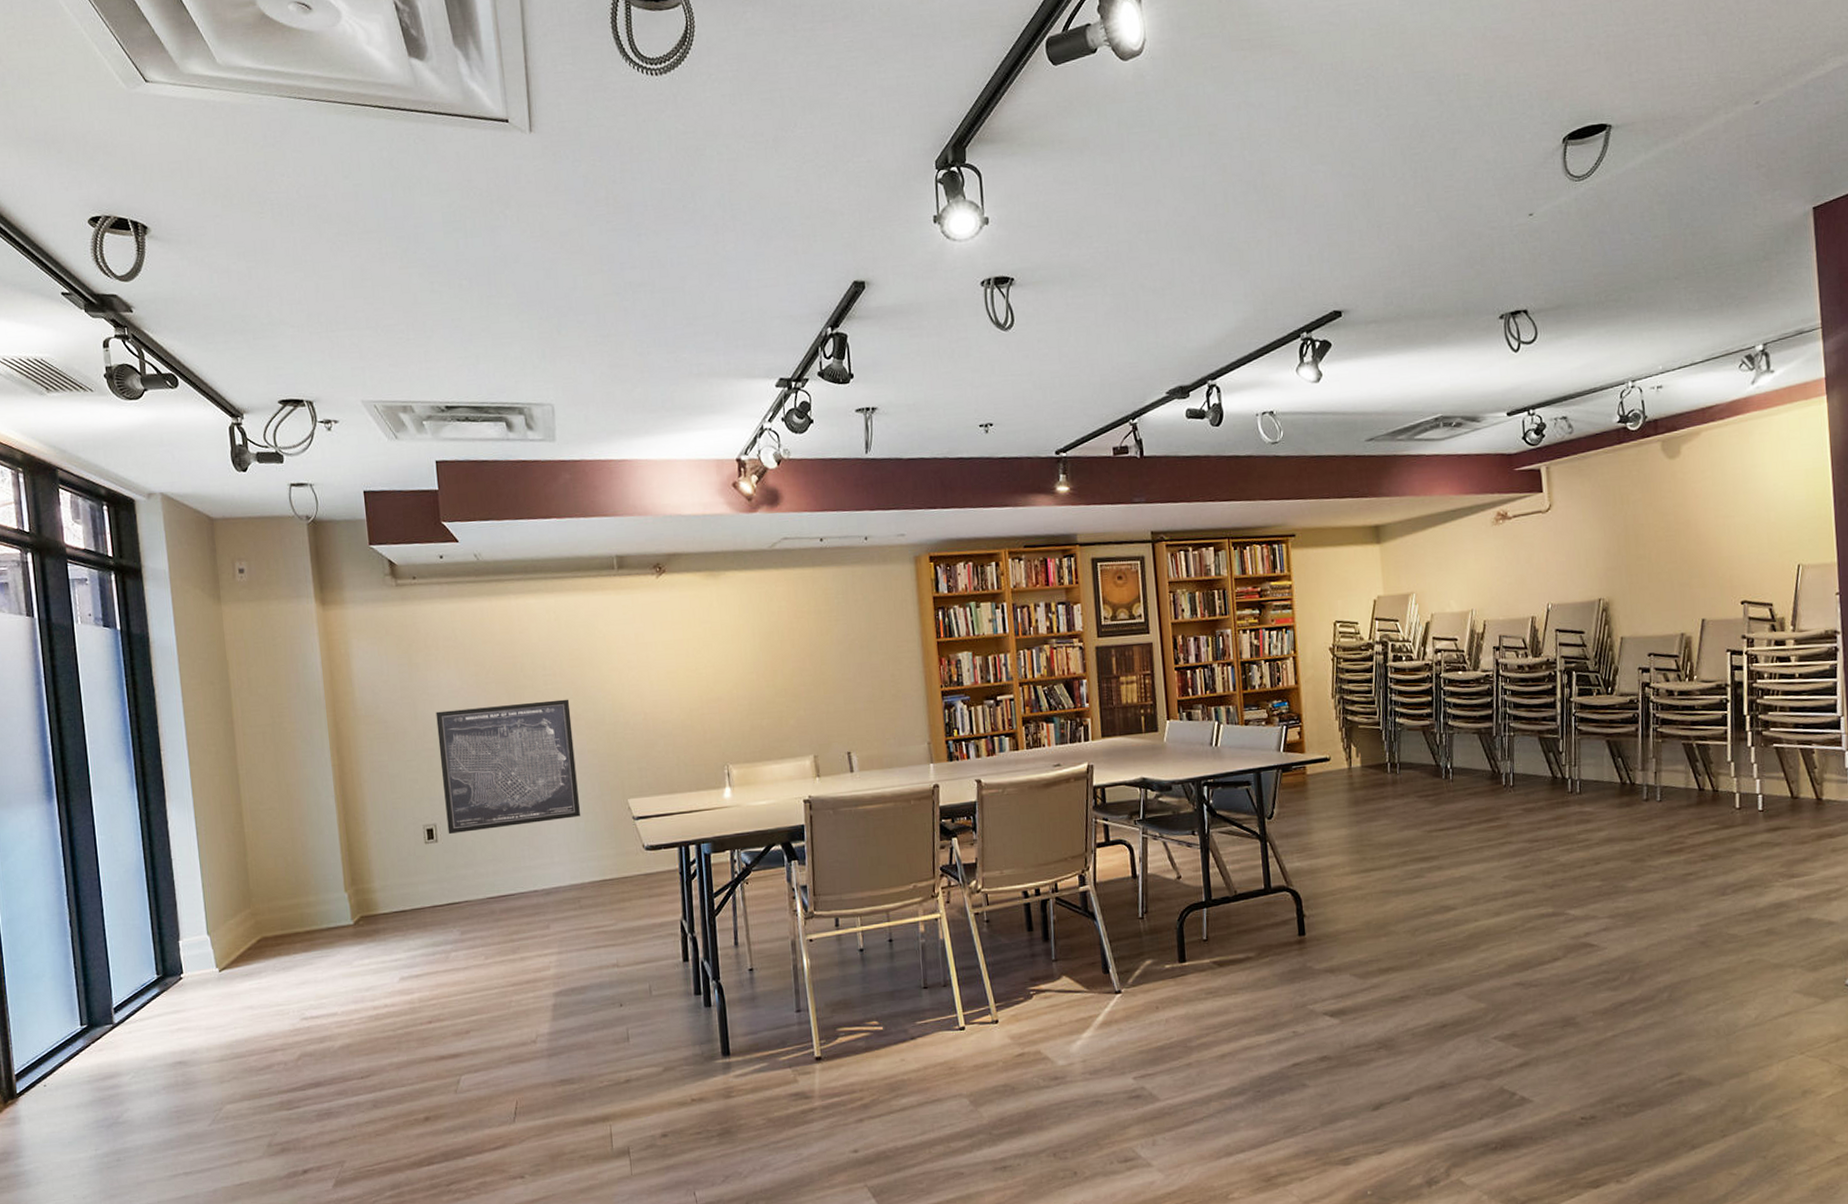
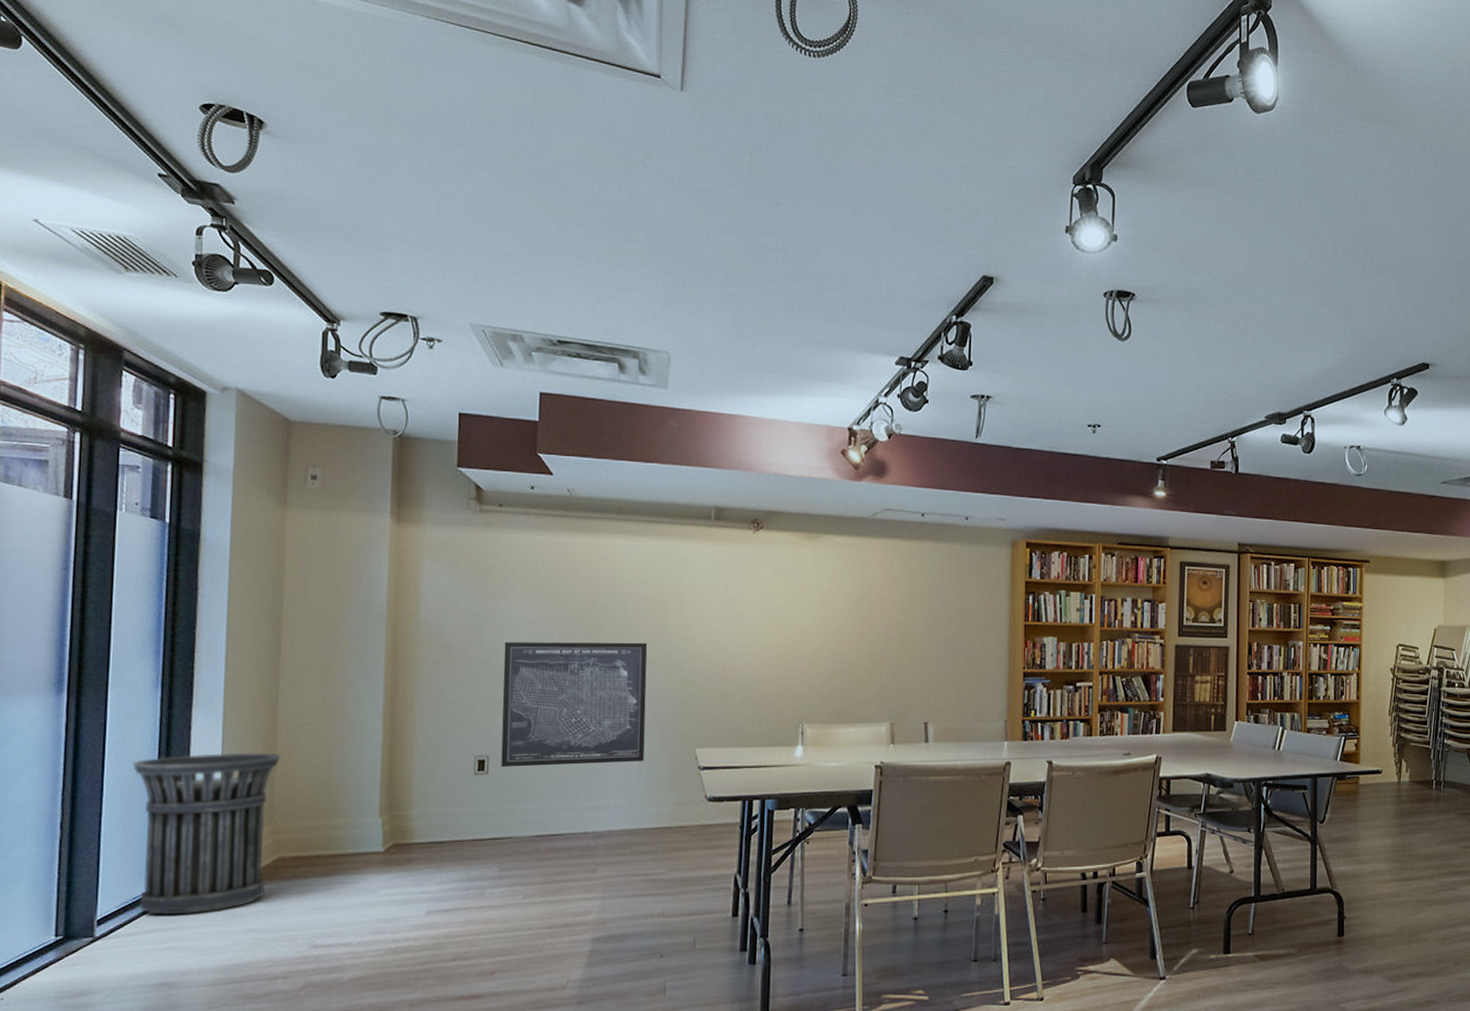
trash can: none [122,840,254,1000] -> present [132,752,281,915]

